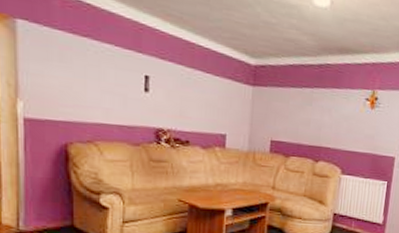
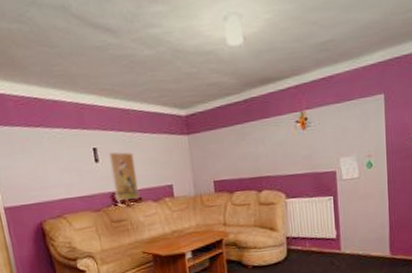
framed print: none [159,84,190,141] -> present [108,152,140,201]

